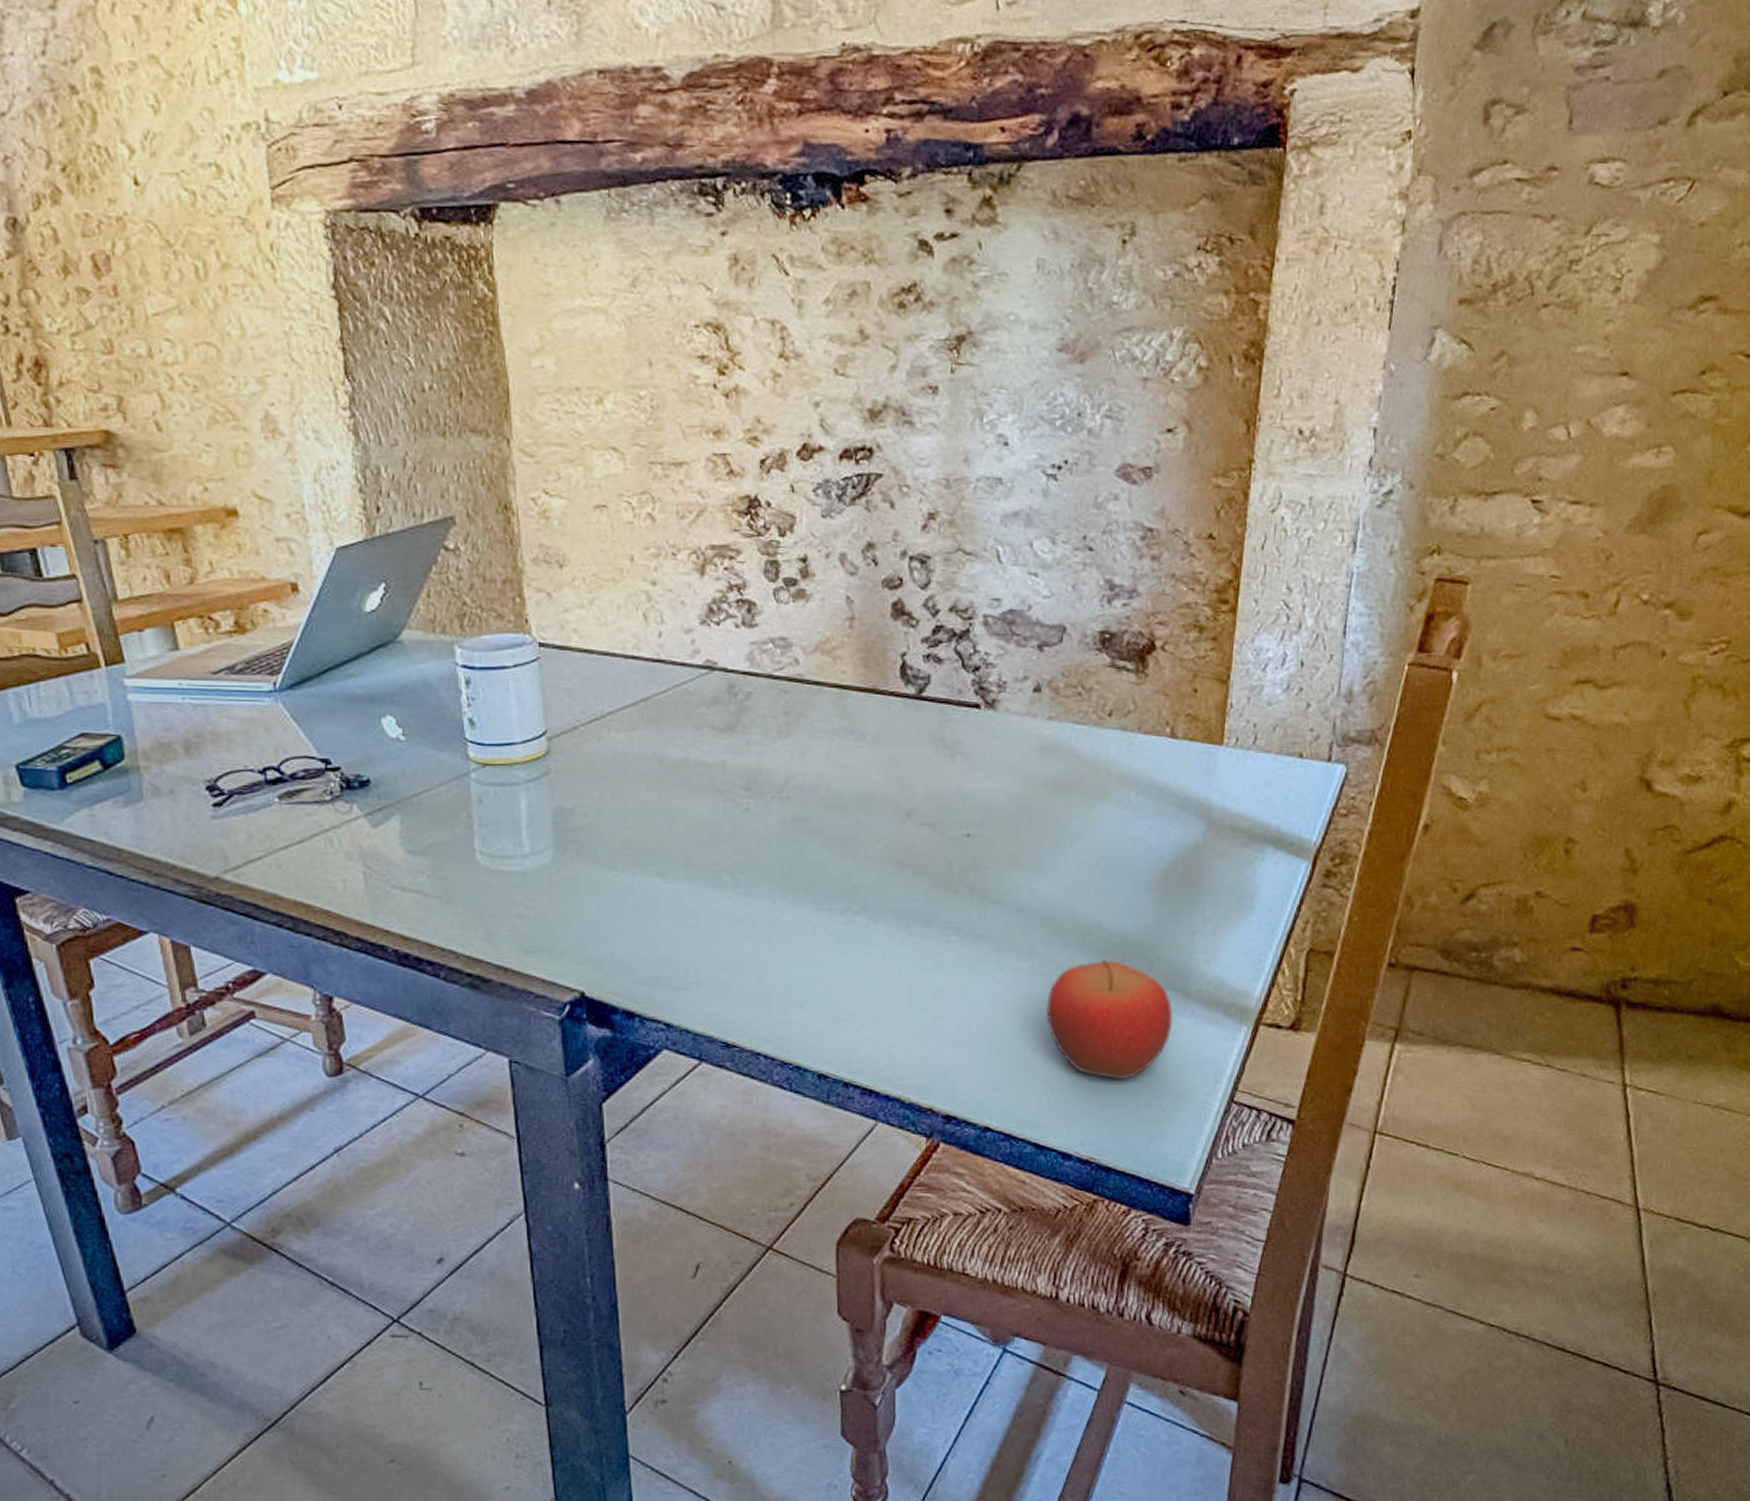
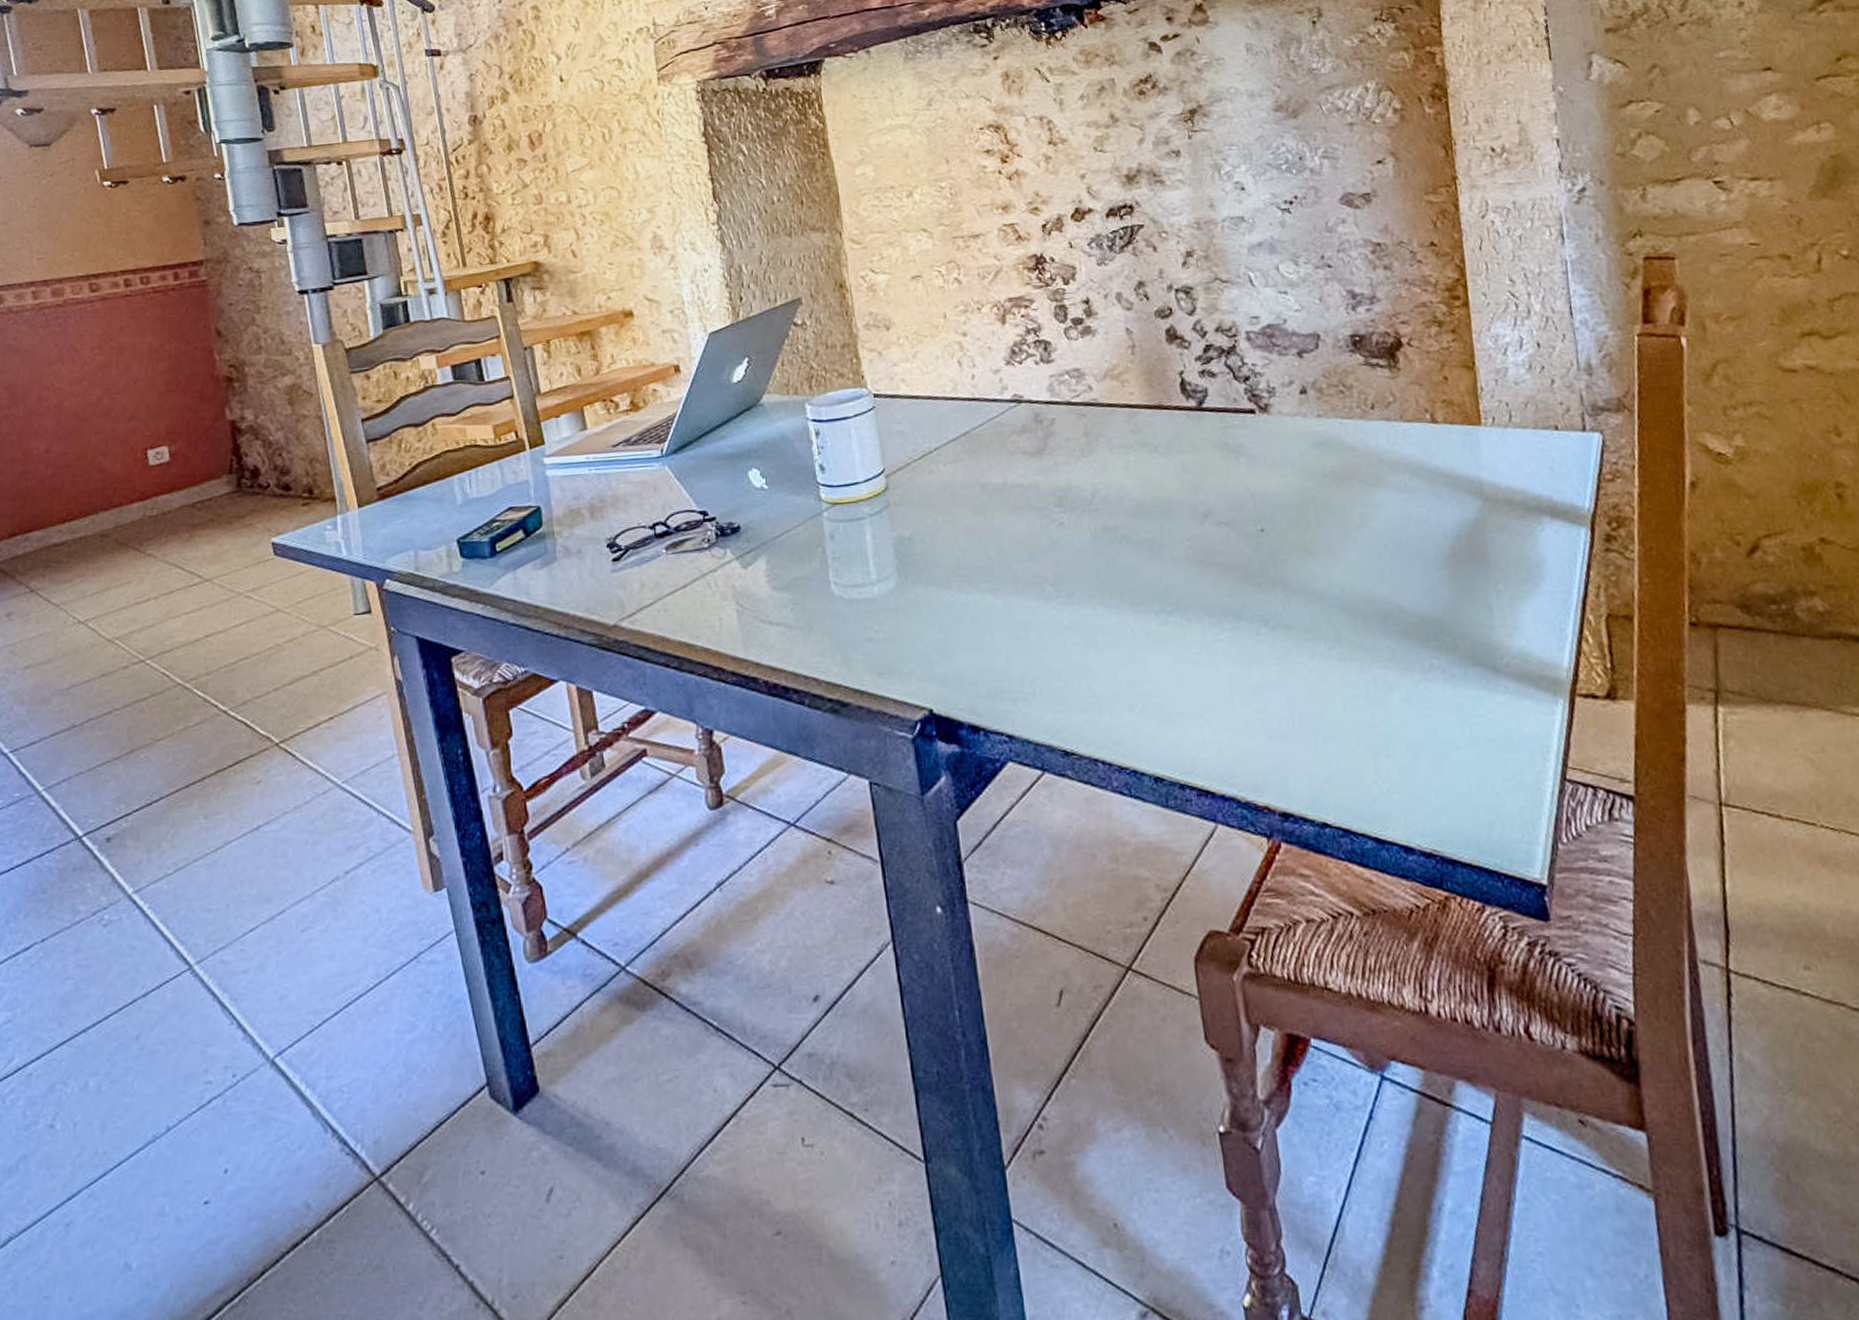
fruit: present [1046,960,1173,1080] -> none [1361,640,1489,764]

